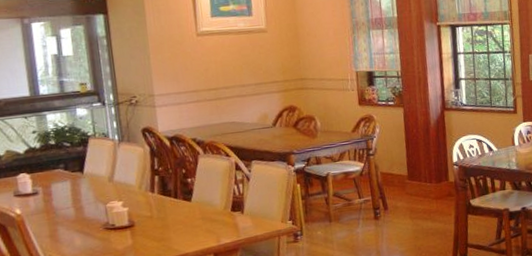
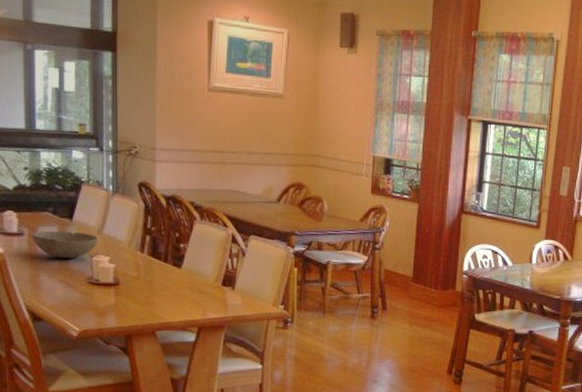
bowl: none [46,183,110,211] -> present [31,230,99,259]

